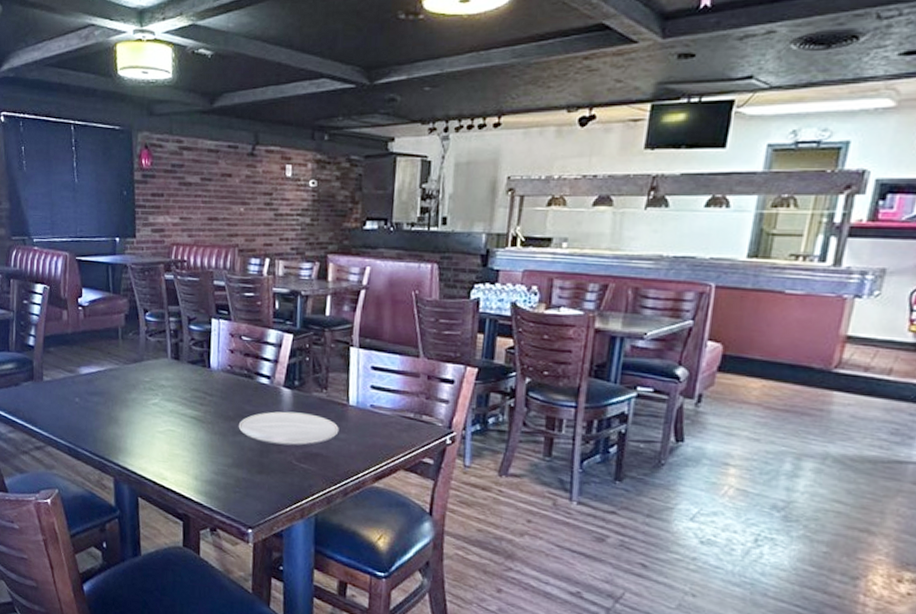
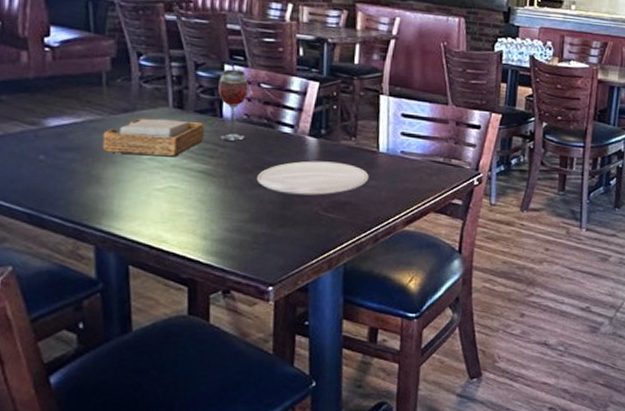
napkin holder: none [119,367,196,403] -> present [102,117,205,157]
wineglass: none [206,322,232,390] -> present [218,69,250,141]

